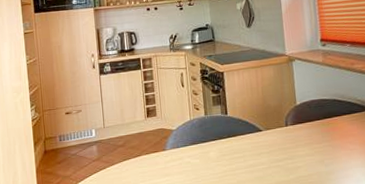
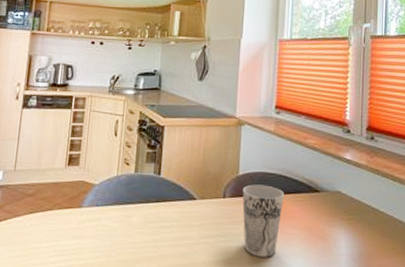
cup: none [301,110,341,172] -> present [242,184,285,257]

